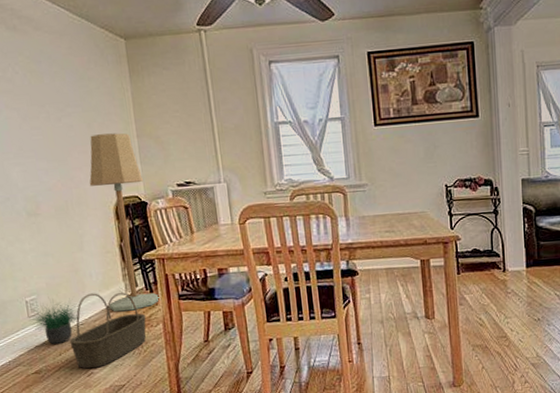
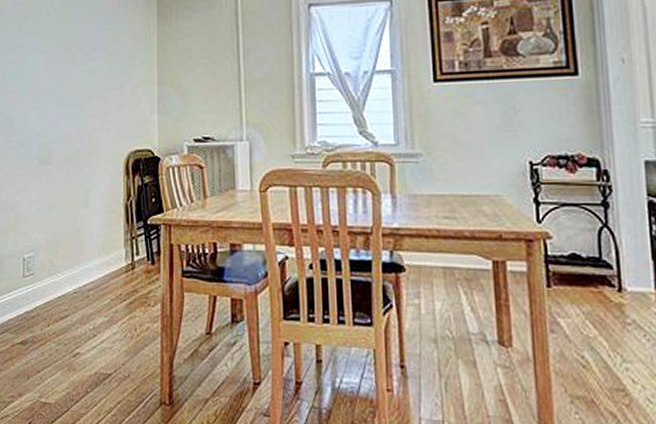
potted plant: present [30,297,78,344] -> none [24,256,73,312]
basket: present [69,292,146,369] -> none [60,257,143,348]
floor lamp: present [89,132,161,312] -> none [103,79,162,283]

